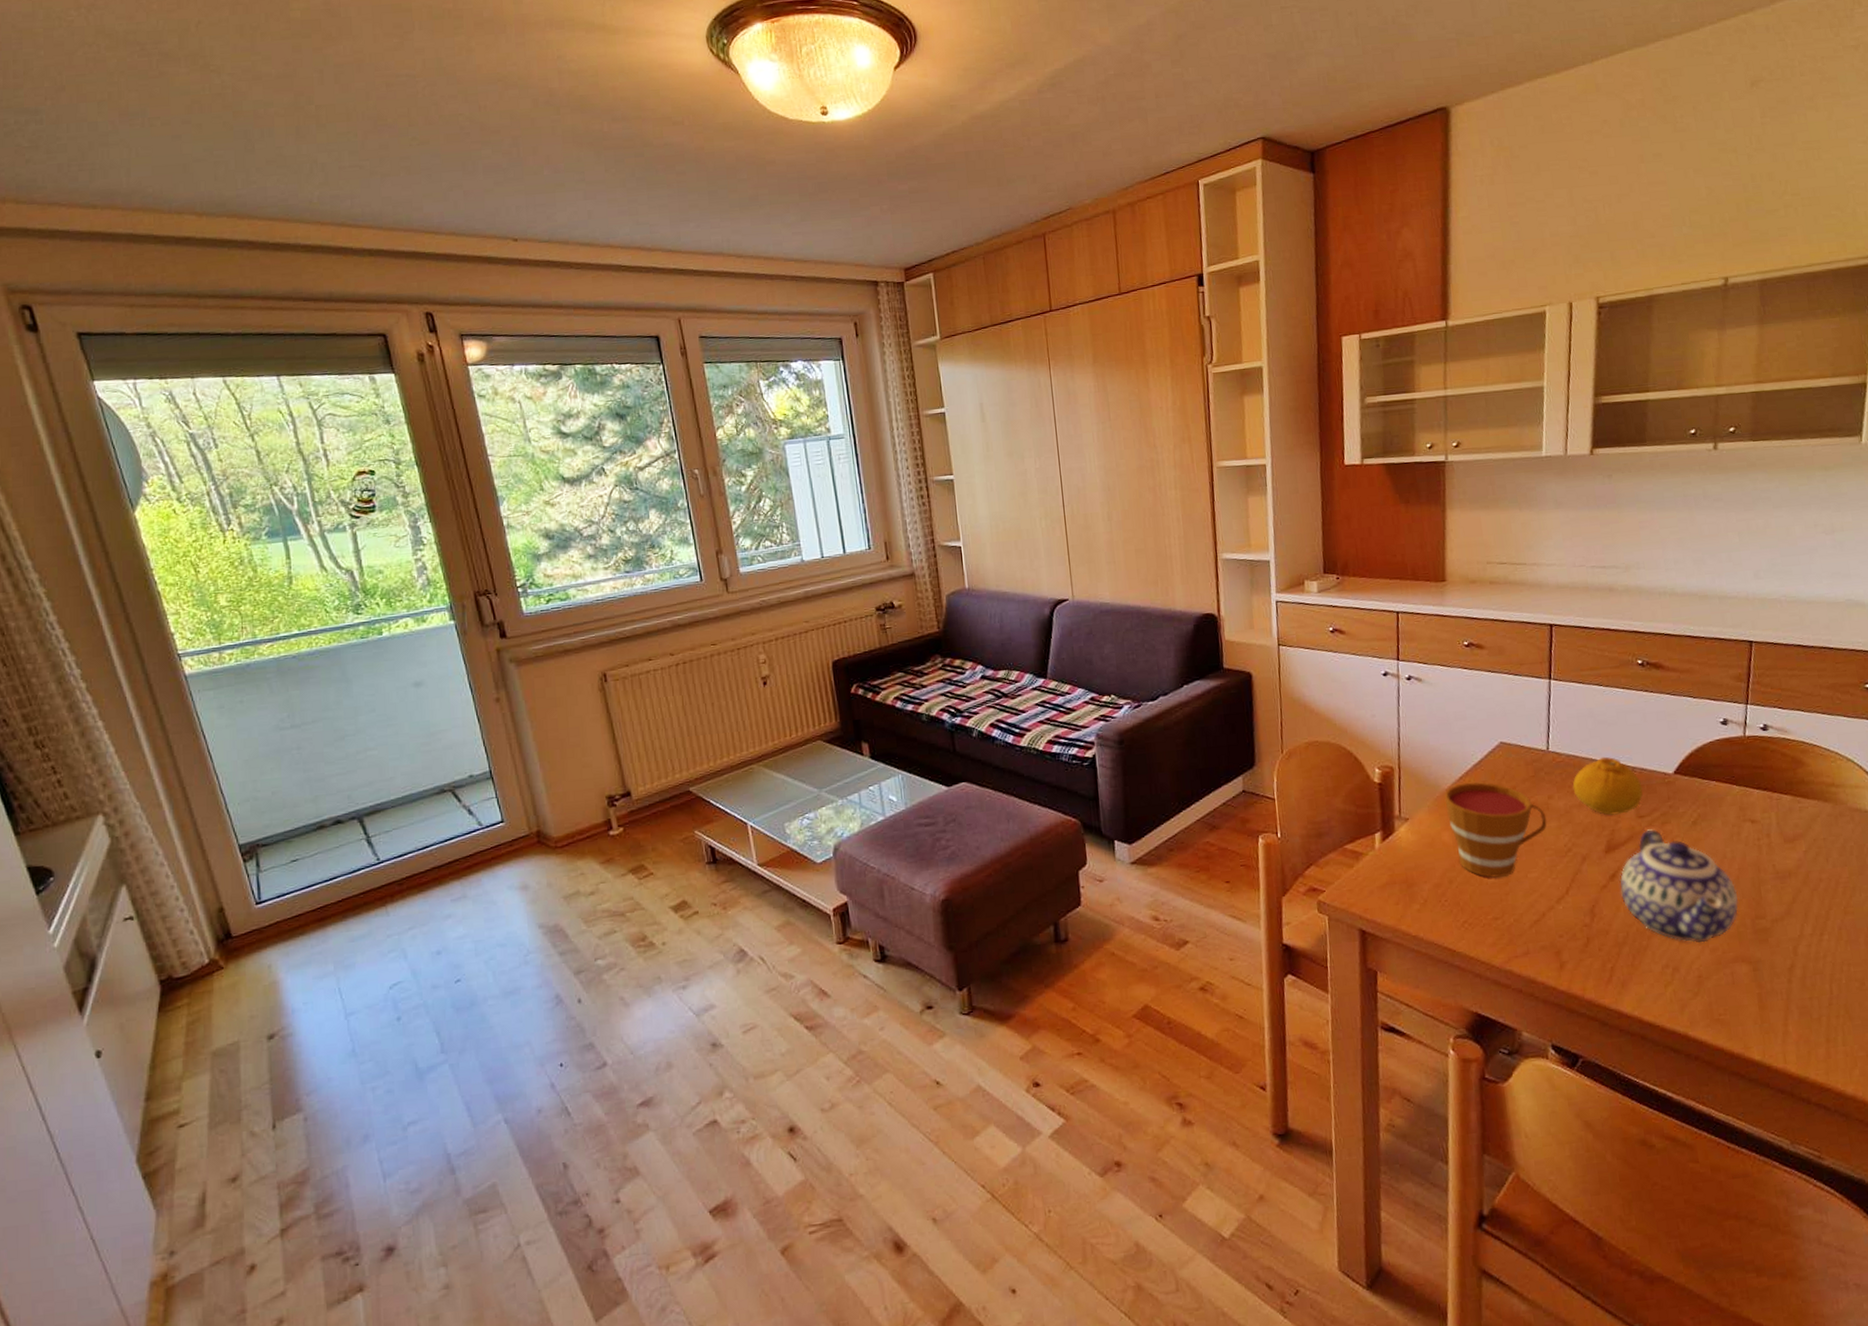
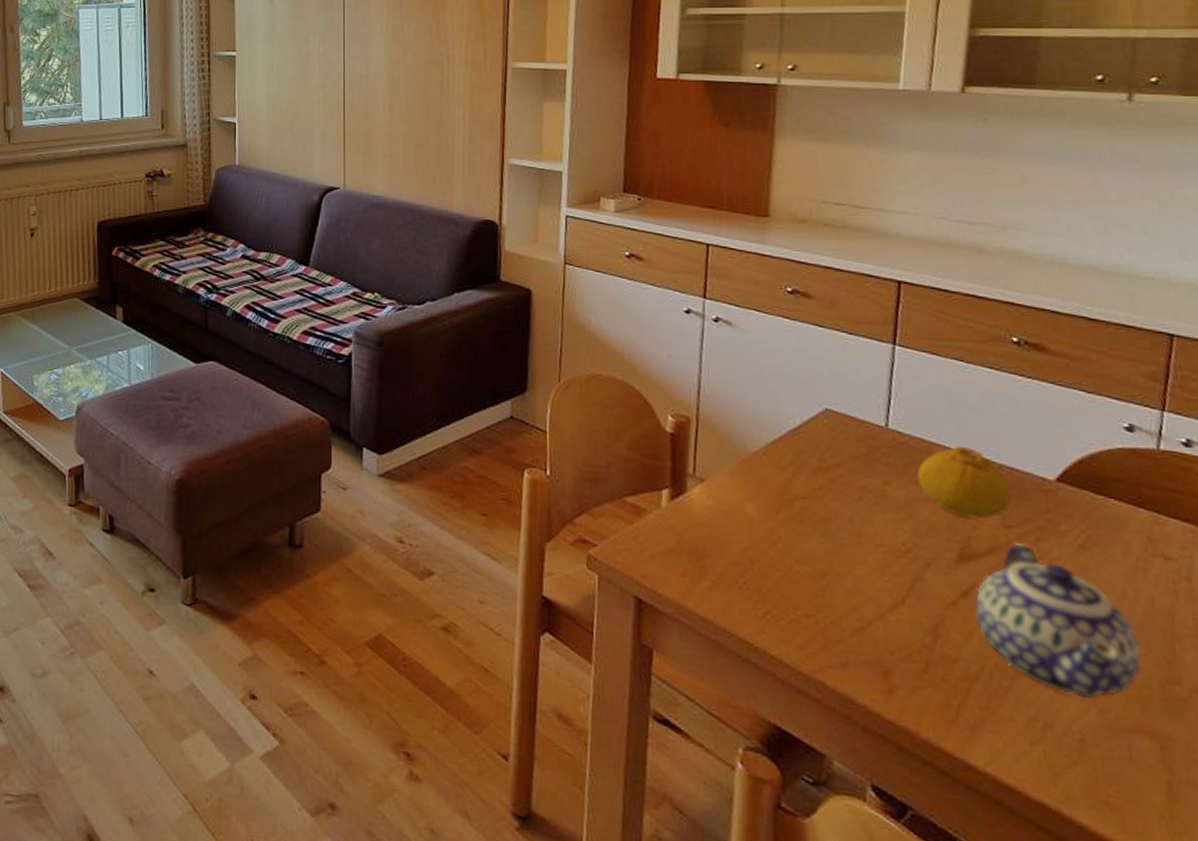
cup: present [1444,782,1547,878] -> none [750,449,881,568]

